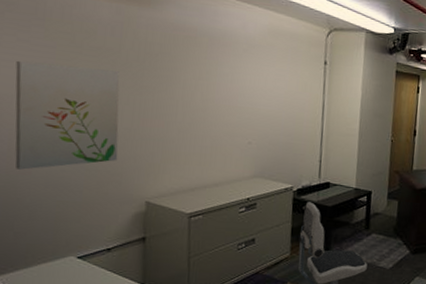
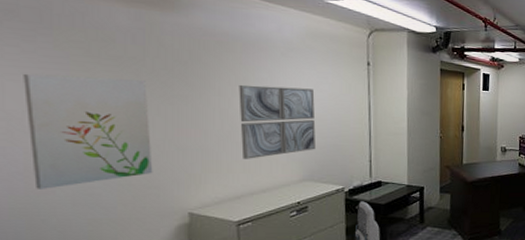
wall art: none [199,78,272,153] -> present [239,84,316,159]

